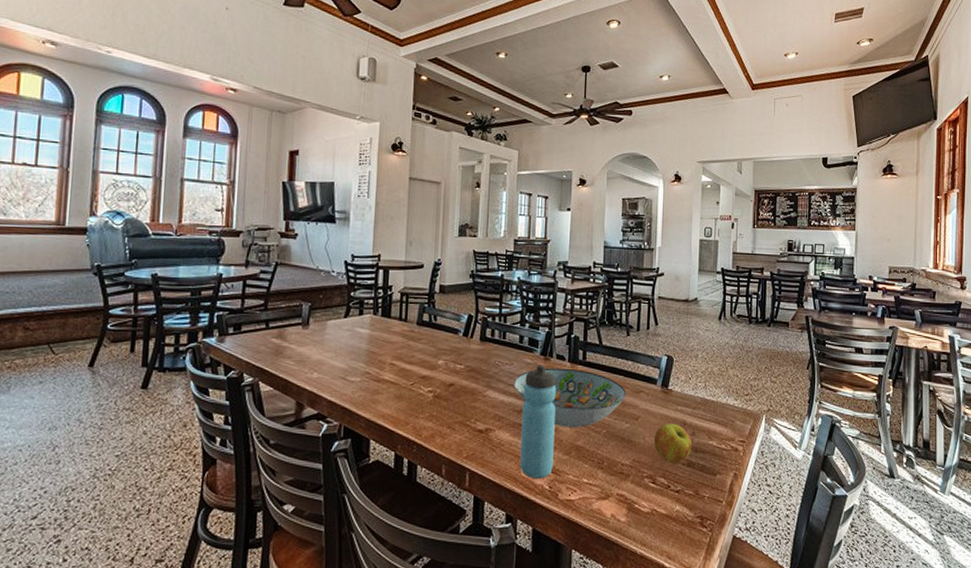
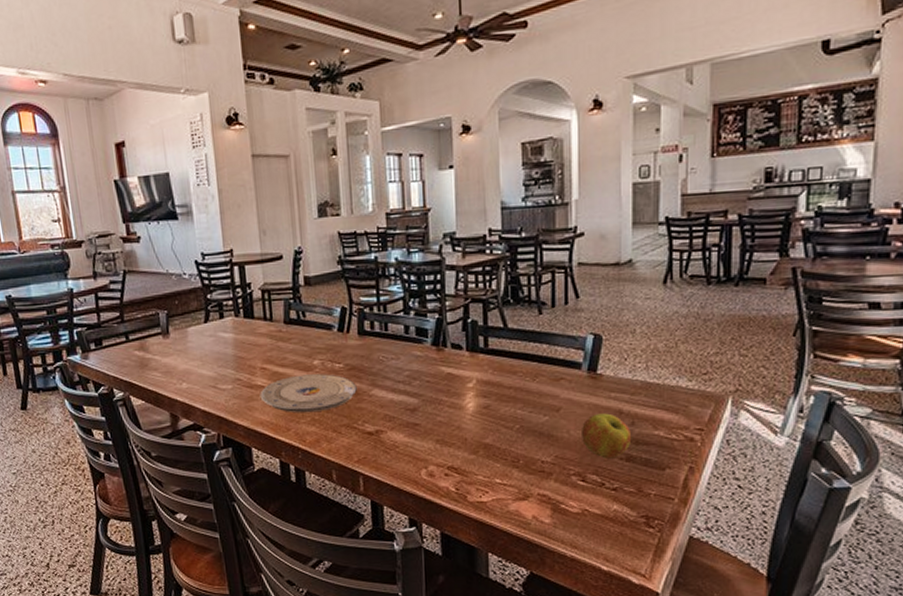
plate: none [385,373,474,409] -> present [260,374,357,413]
decorative bowl: present [514,367,627,428] -> none [403,358,543,425]
water bottle: present [520,365,556,479] -> none [414,356,458,481]

